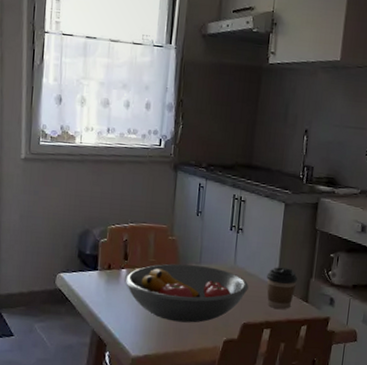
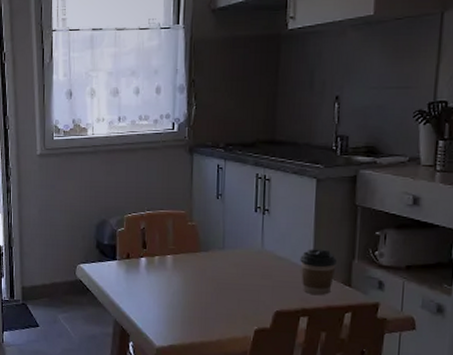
fruit bowl: present [125,263,249,323] -> none [144,250,280,312]

